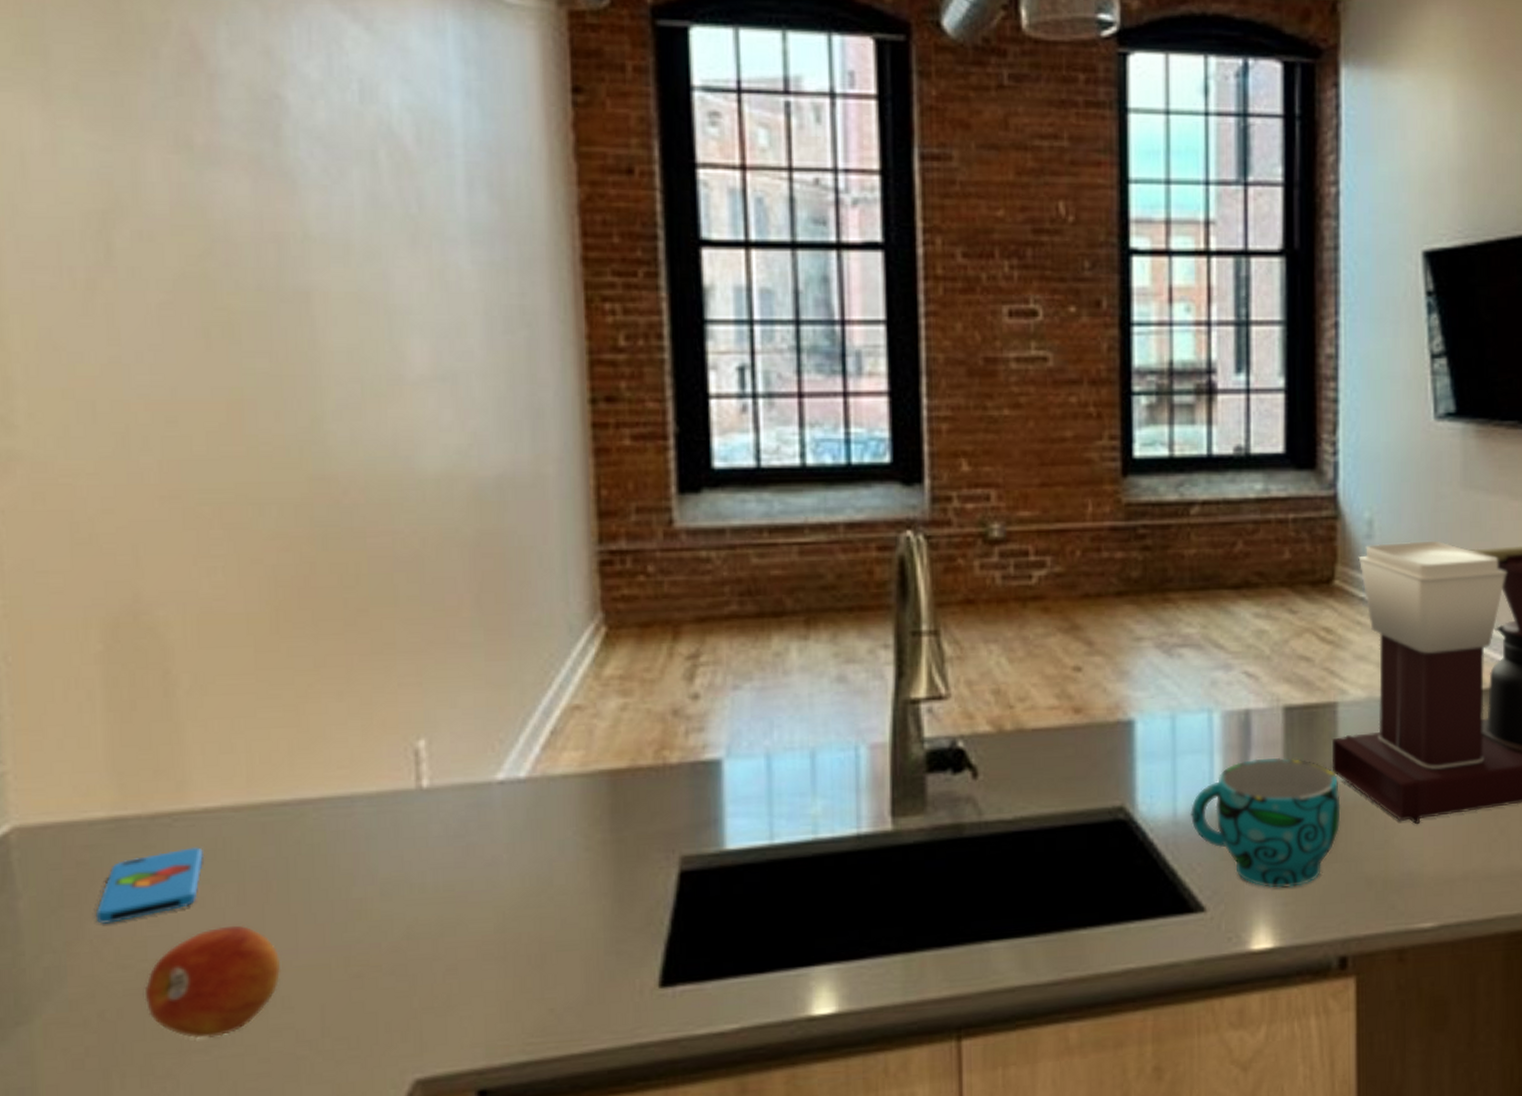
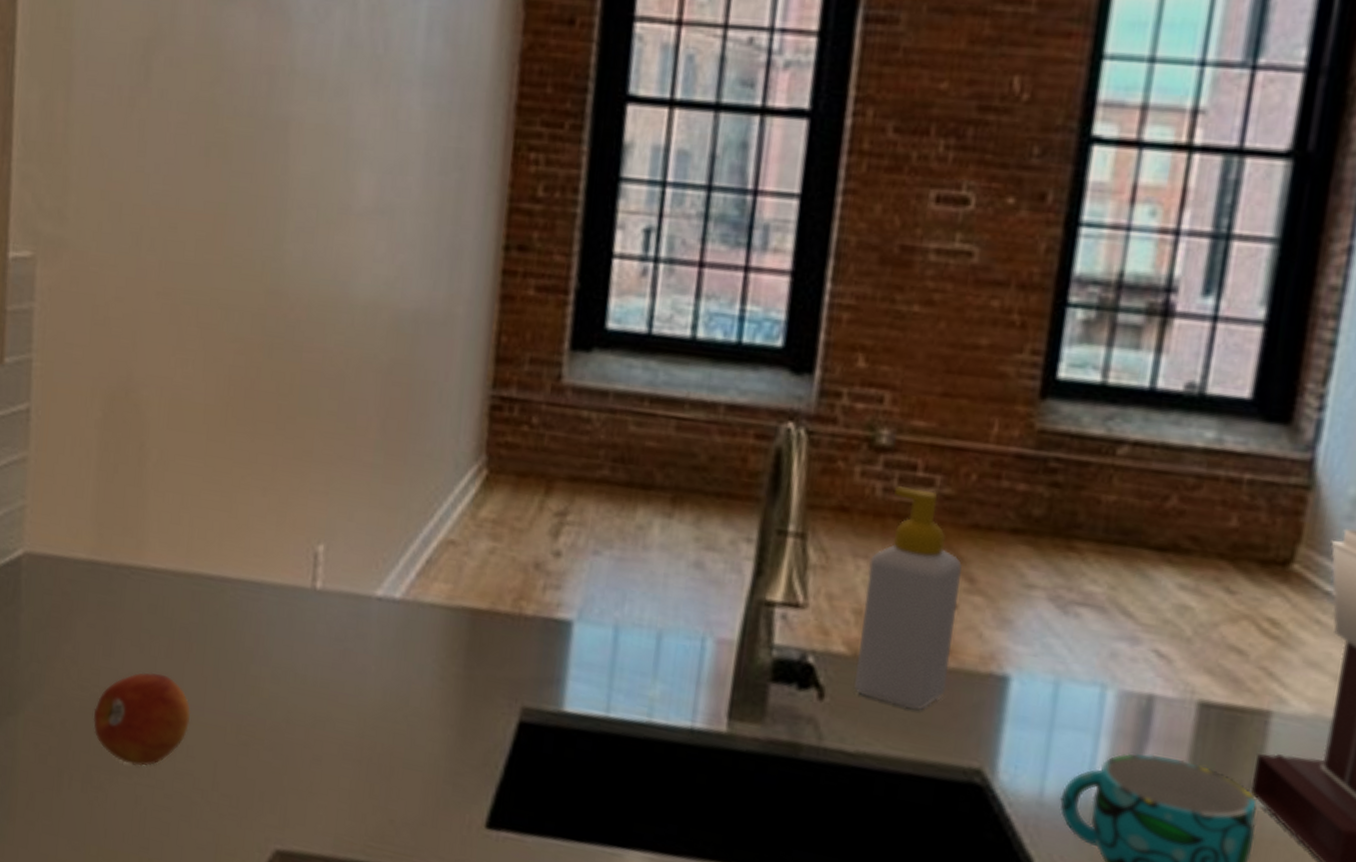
smartphone: present [95,847,204,924] -> none [69,598,148,650]
soap bottle: none [1000,571,1083,769] -> present [854,486,963,710]

